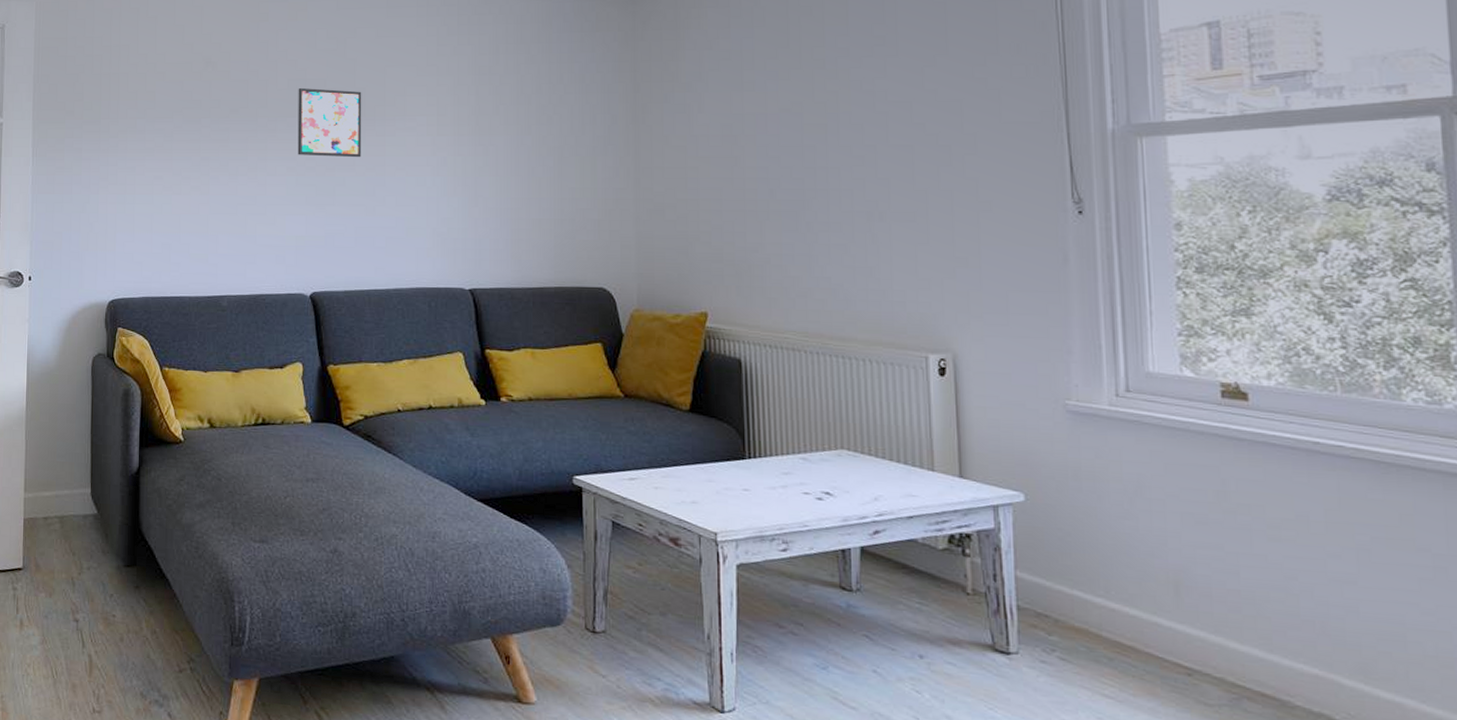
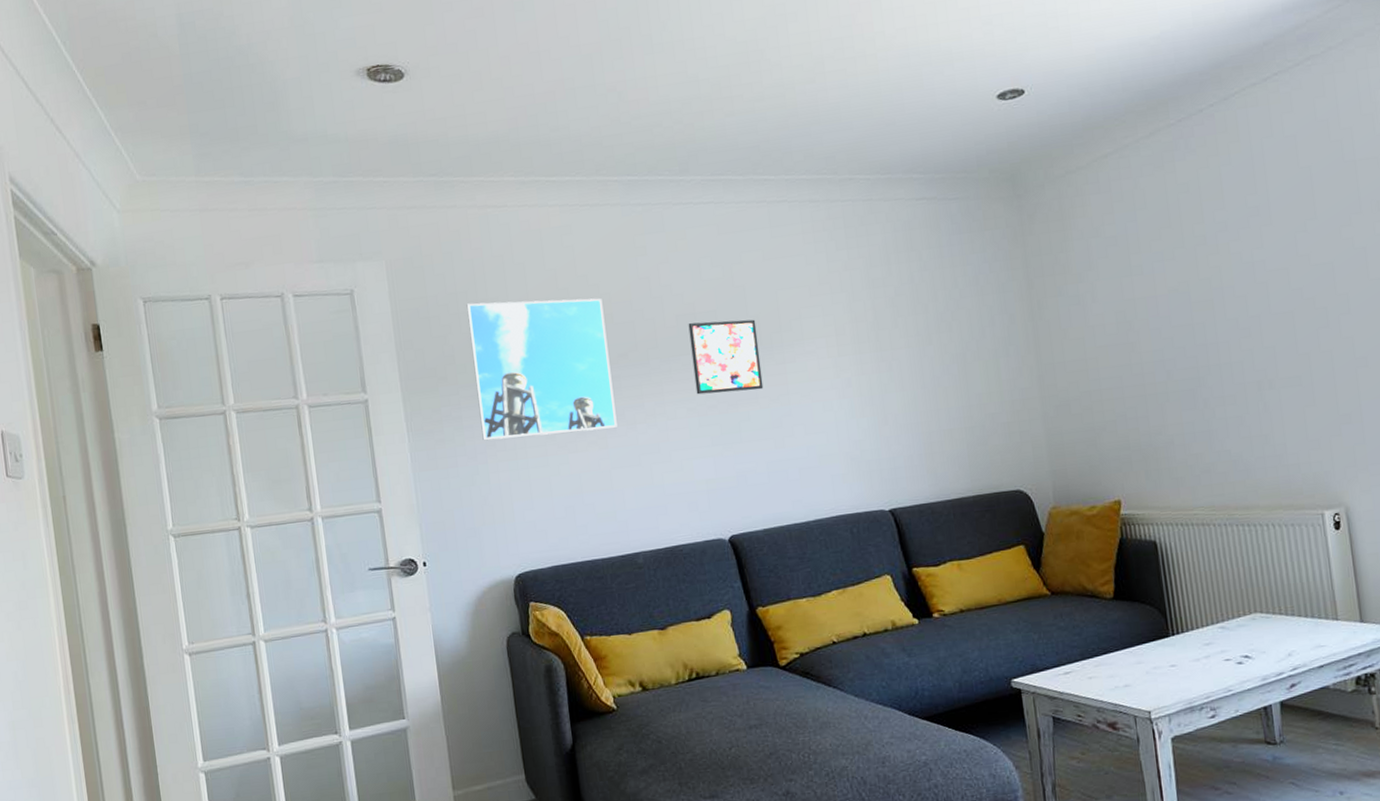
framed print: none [97,47,222,176] -> present [466,298,617,441]

